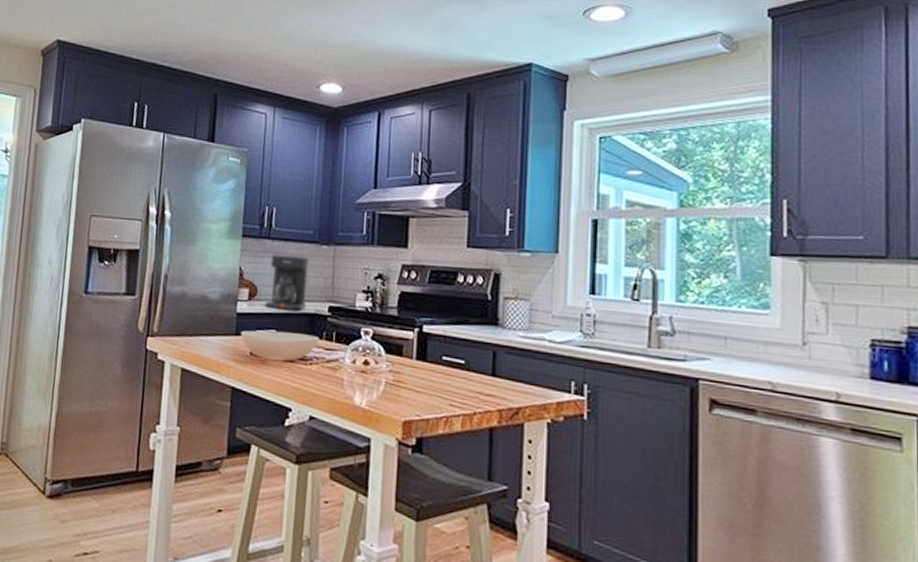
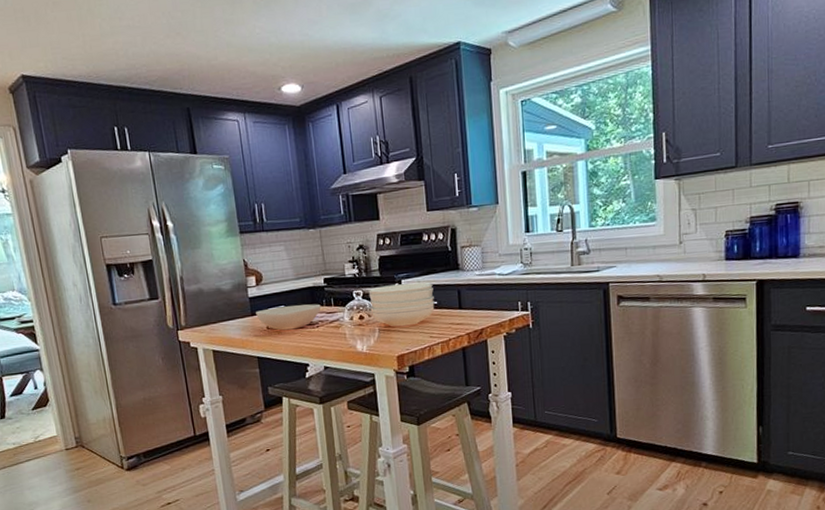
coffee maker: present [264,254,309,311] -> none [268,241,305,289]
bowl: none [378,328,462,386] -> present [368,282,435,327]

